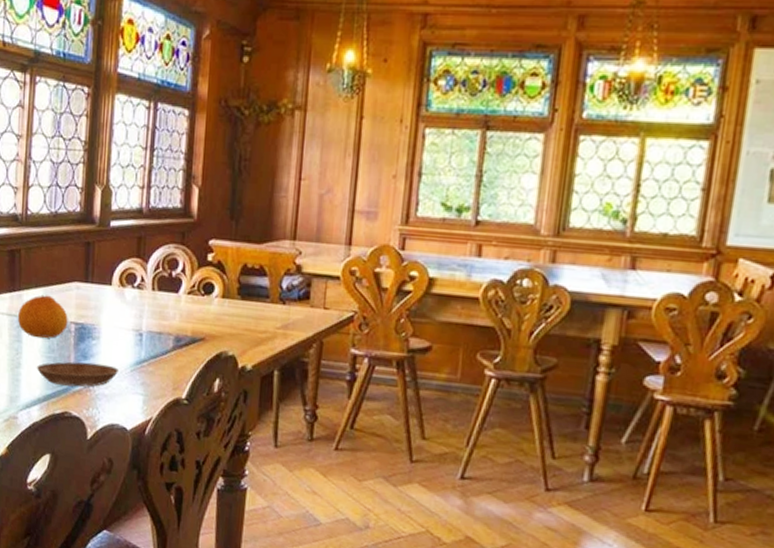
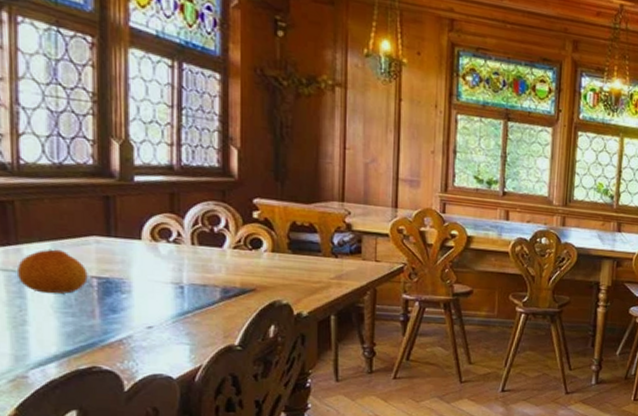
saucer: present [36,361,118,387] -> none [48,316,157,341]

